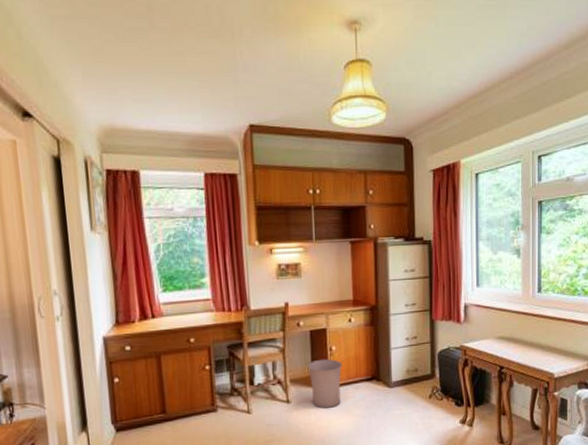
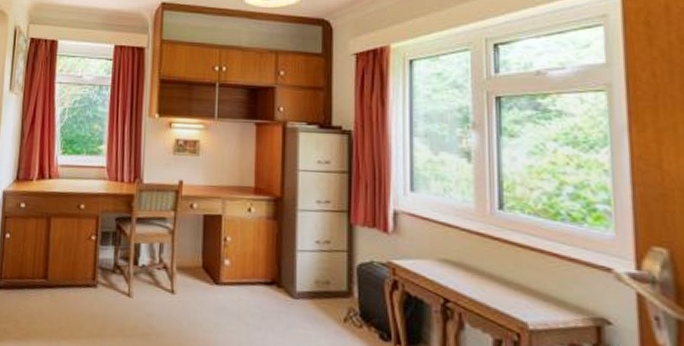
waste bin: present [307,358,343,408] -> none [197,249,238,309]

